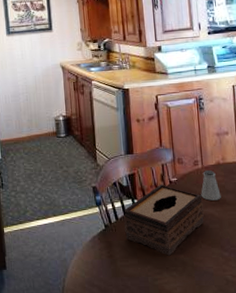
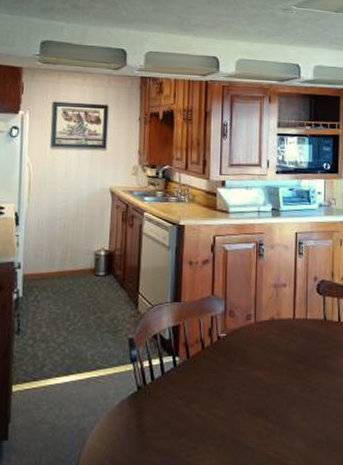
tissue box: present [123,184,204,256] -> none [159,339,251,426]
saltshaker: present [201,169,221,201] -> none [250,325,272,362]

